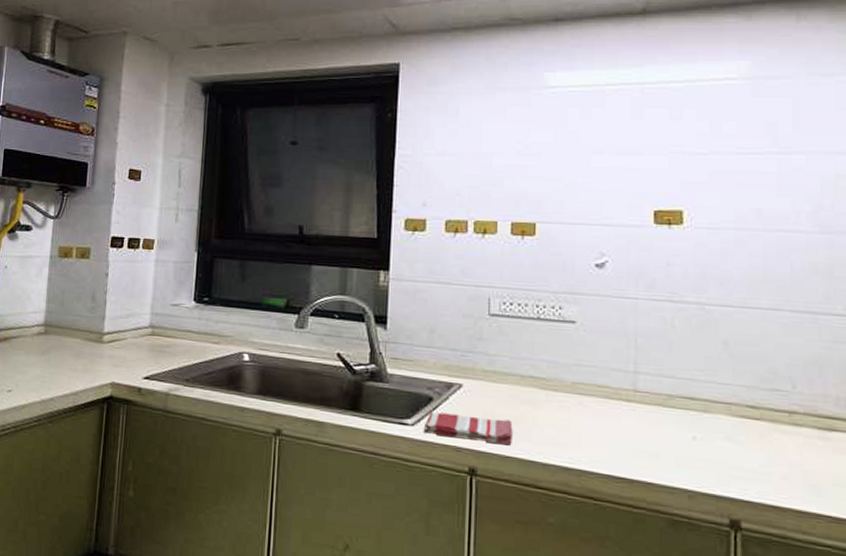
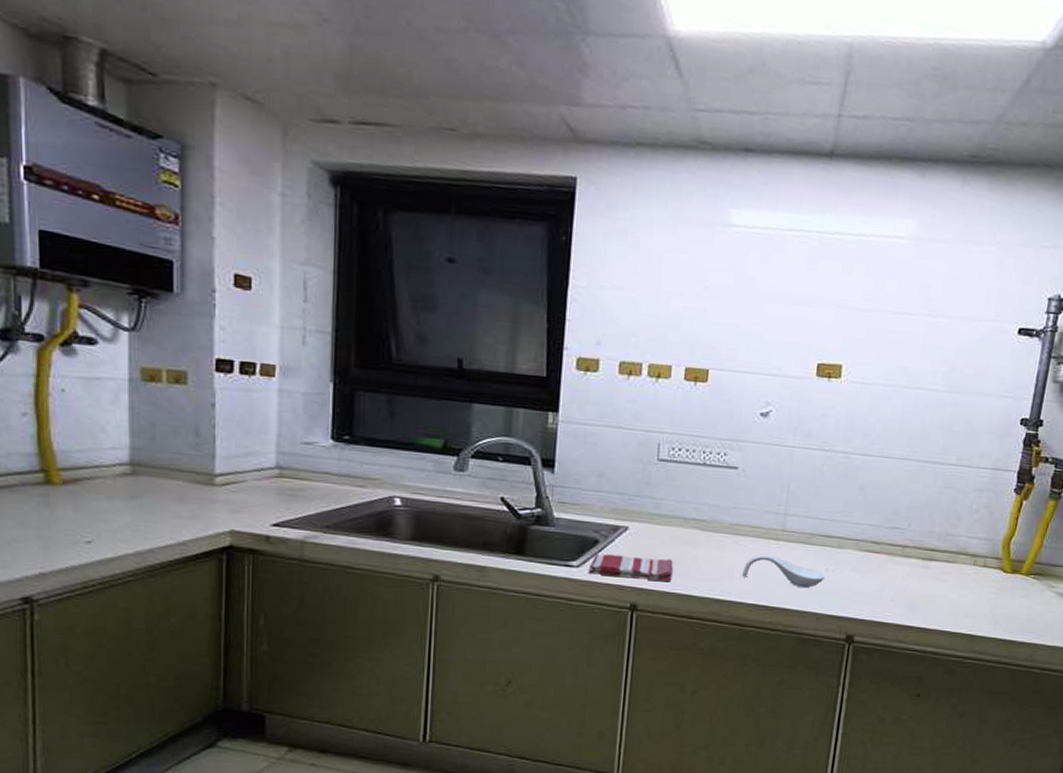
spoon rest: none [592,416,692,458] -> present [742,554,825,588]

